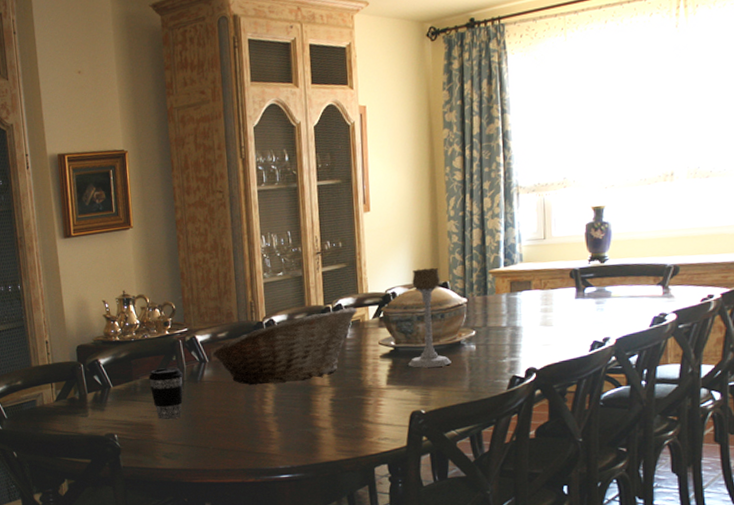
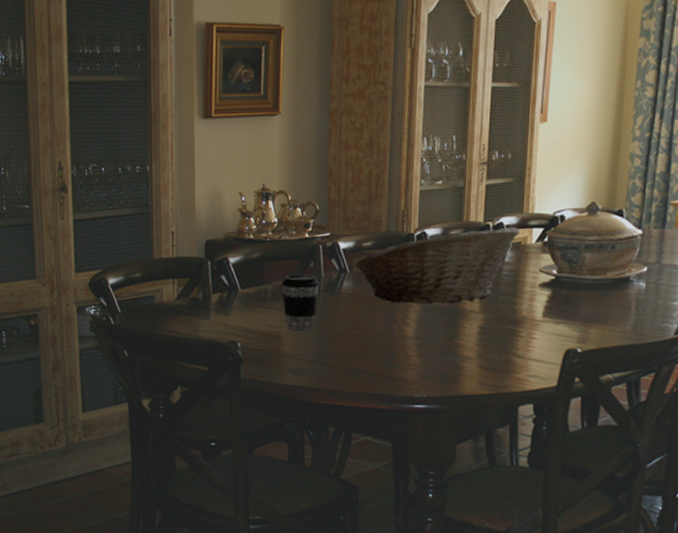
candle holder: present [408,267,451,368] -> none [569,192,617,303]

